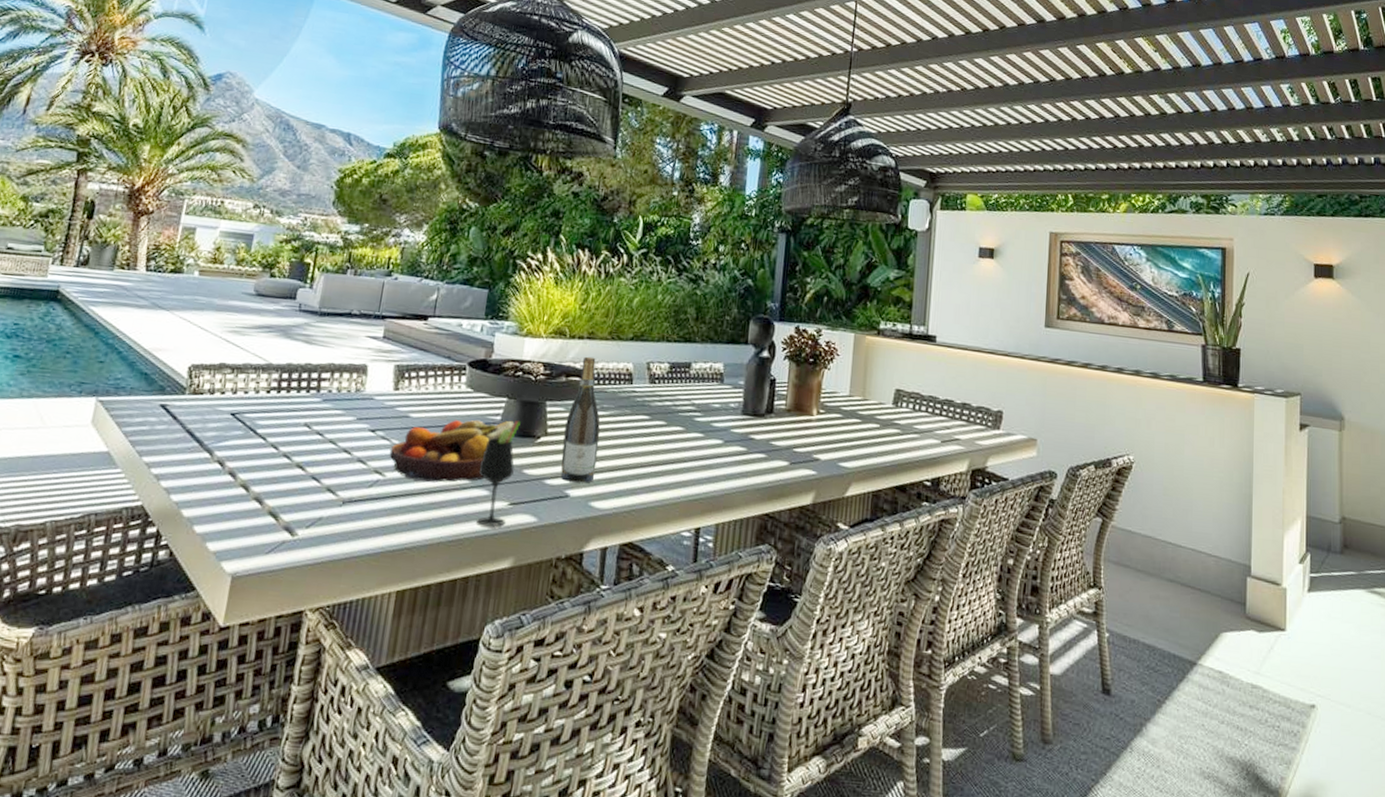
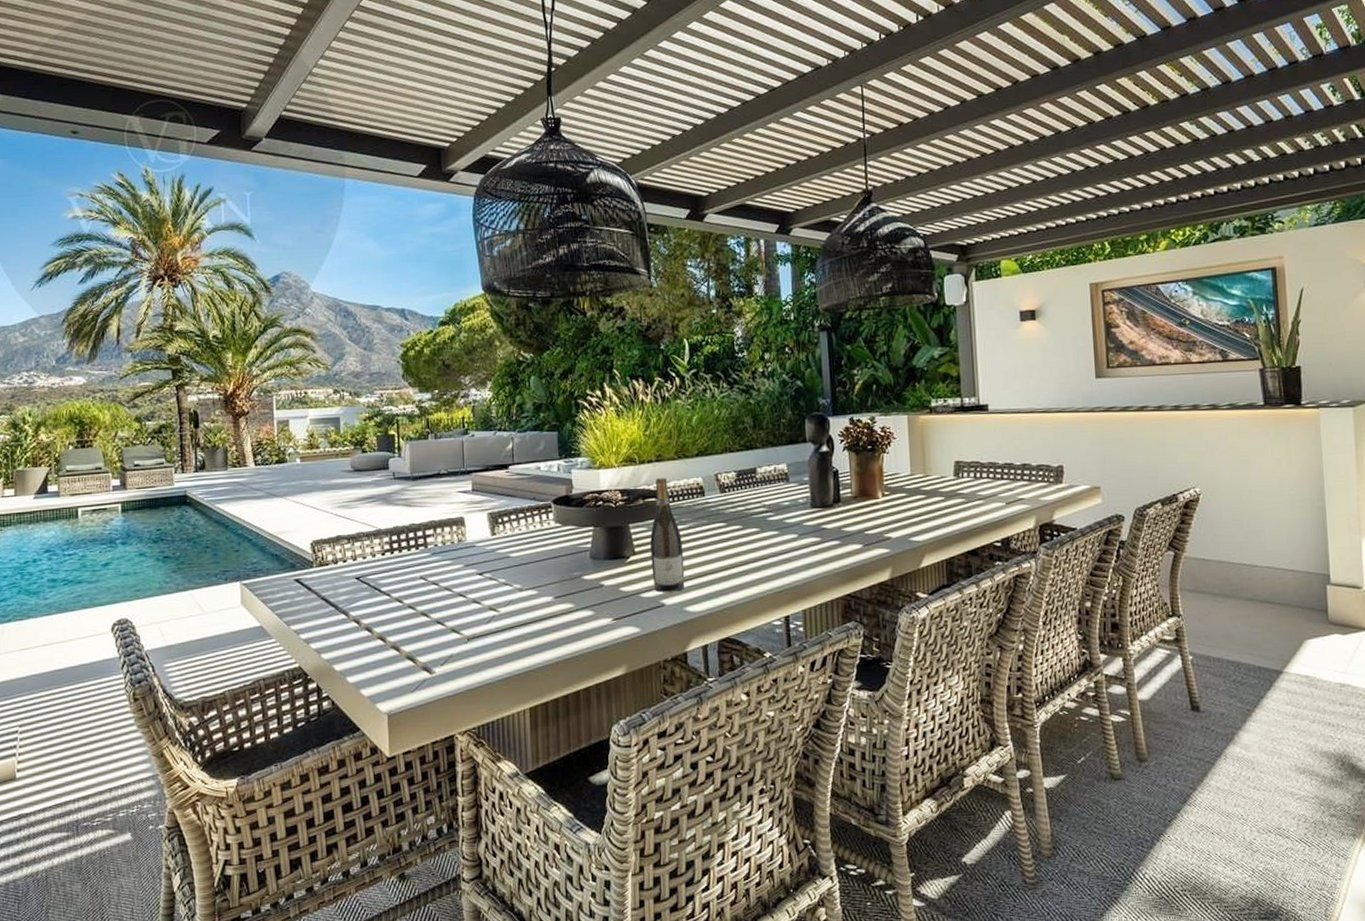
fruit bowl: present [389,419,515,483] -> none [499,546,604,612]
wine glass: present [477,421,521,527] -> none [580,545,612,642]

